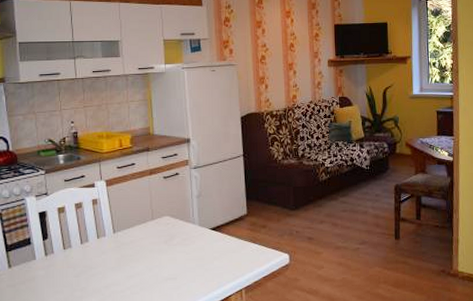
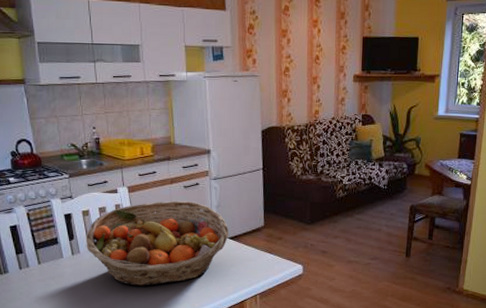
fruit basket: none [60,192,211,287] -> present [86,200,229,287]

